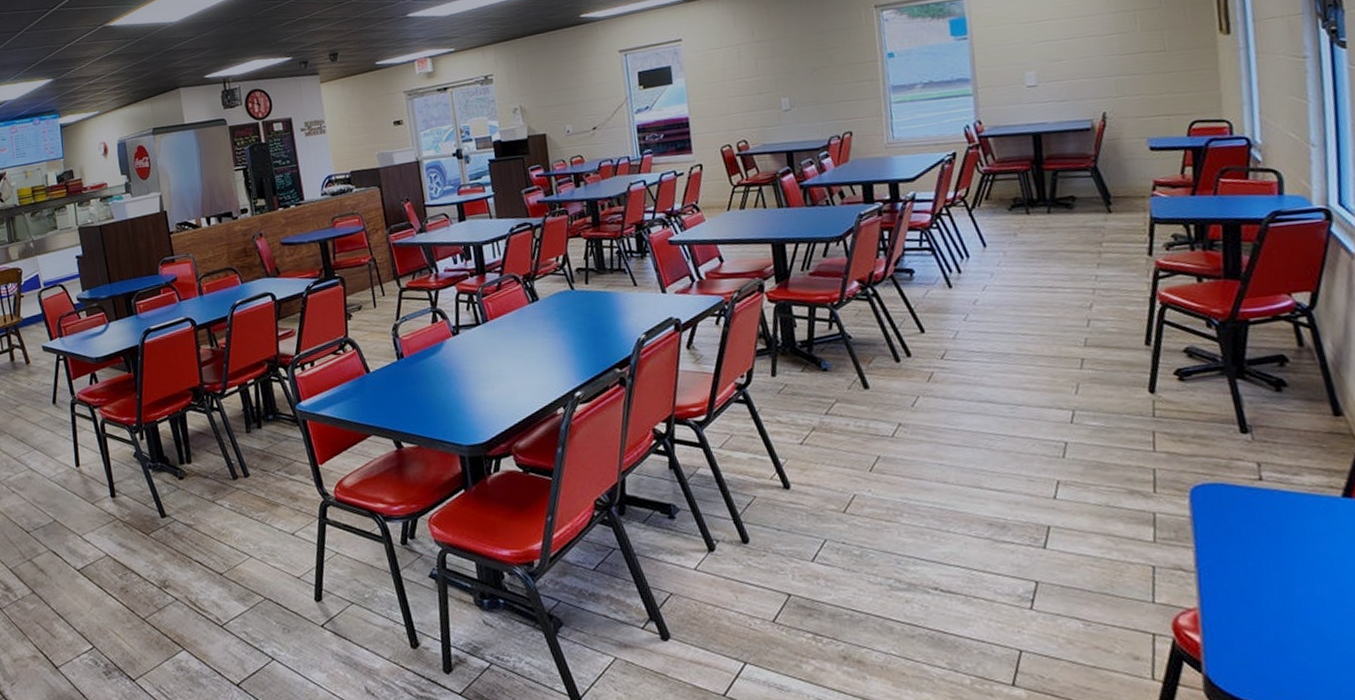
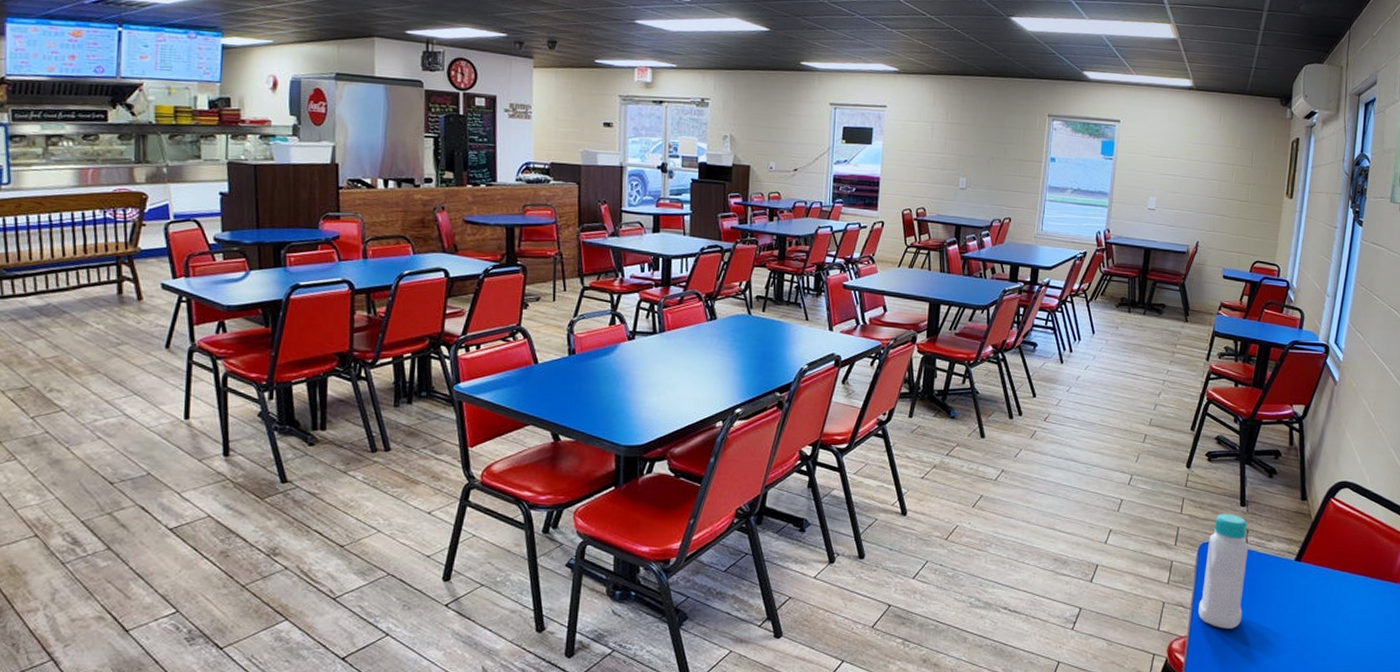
bottle: none [1202,444,1276,595] -> present [1198,513,1249,629]

